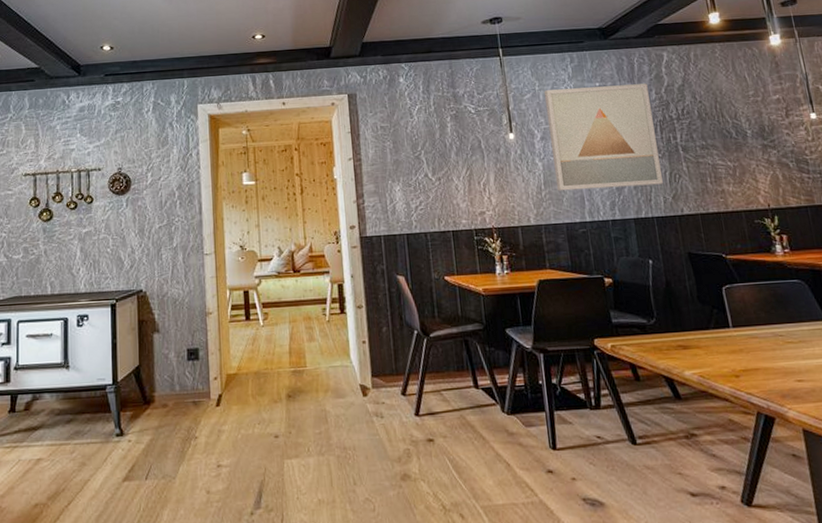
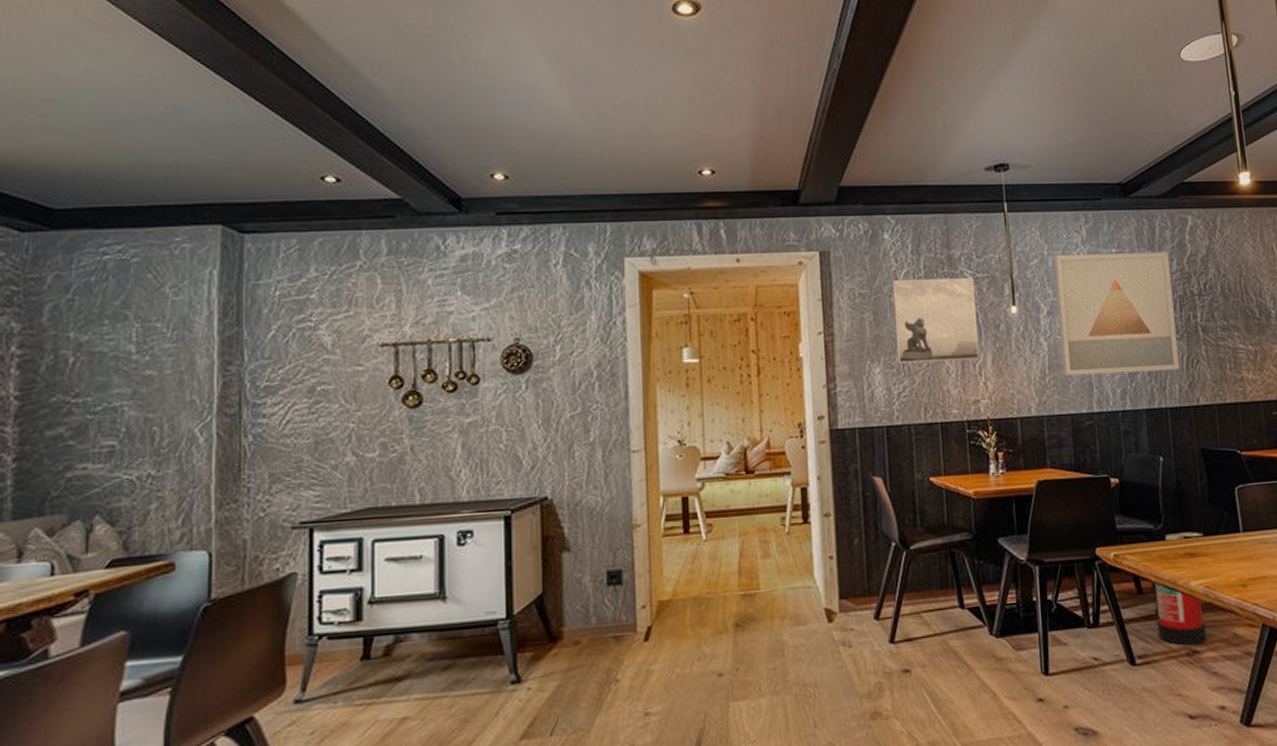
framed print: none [407,111,484,183] -> present [892,278,980,364]
fire extinguisher: none [646,326,704,429] -> present [1150,532,1207,646]

